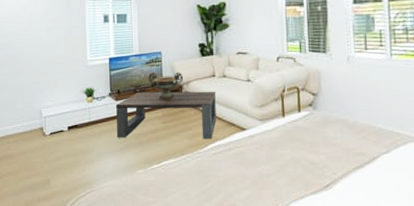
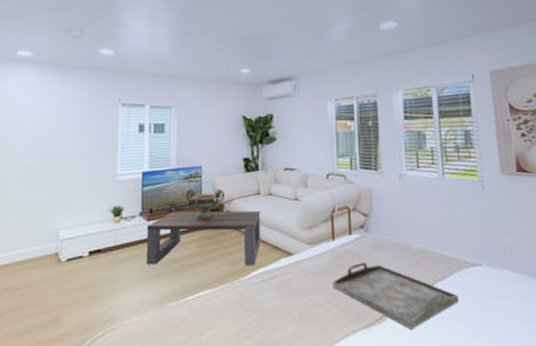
serving tray: none [283,136,403,196] -> present [332,262,460,329]

